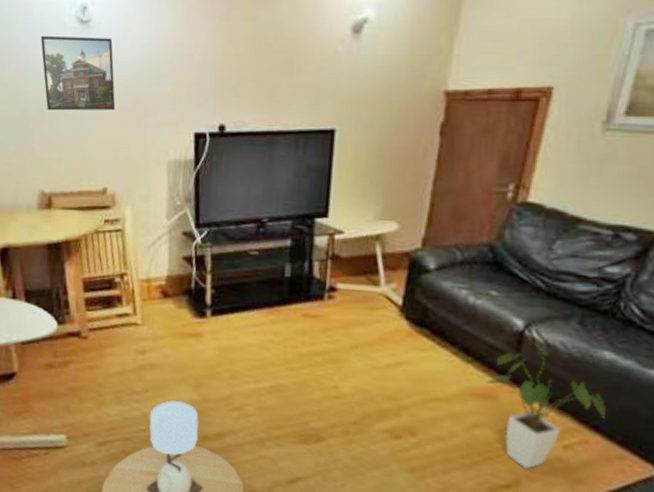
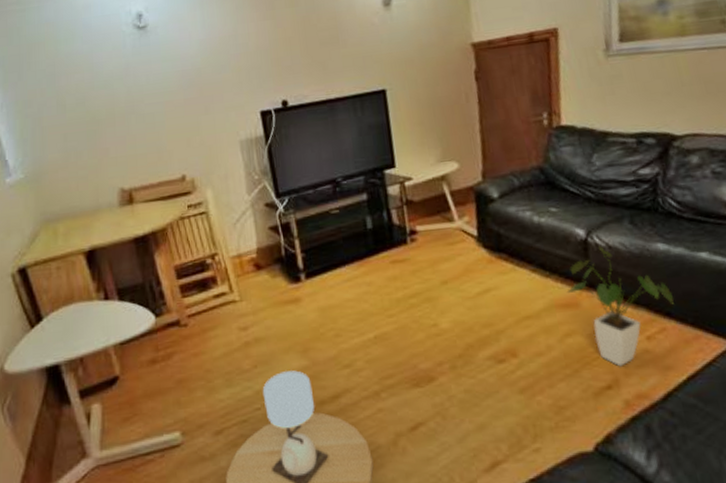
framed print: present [40,35,116,111] -> none [101,38,183,112]

